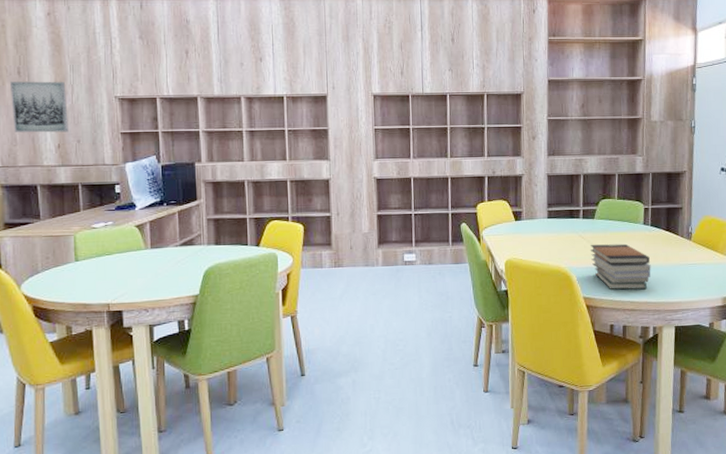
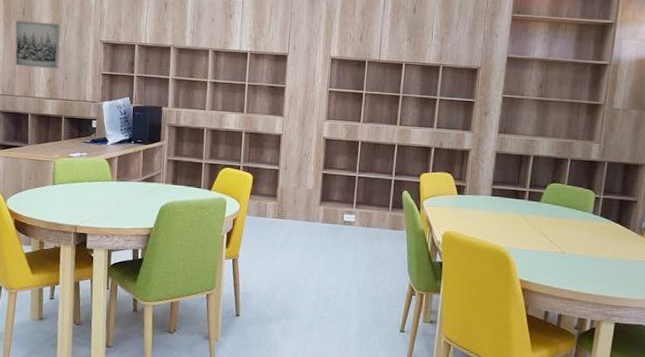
book stack: present [590,243,651,290] -> none [532,228,596,281]

